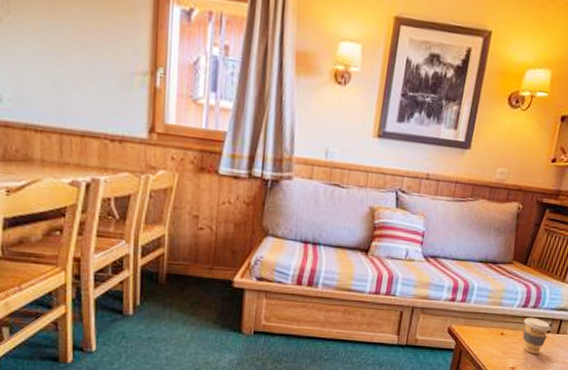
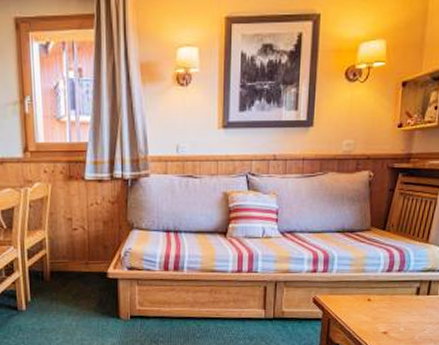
coffee cup: present [522,317,551,355] -> none [390,281,420,318]

